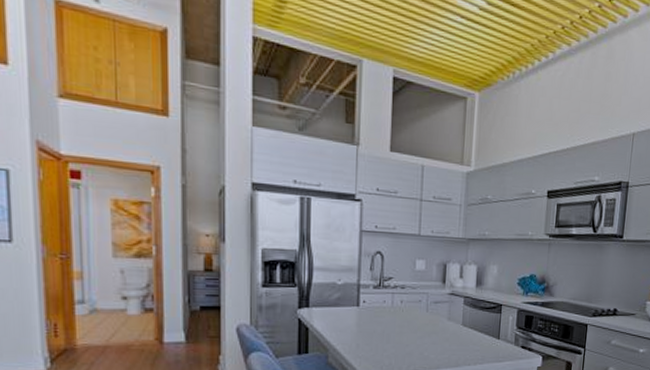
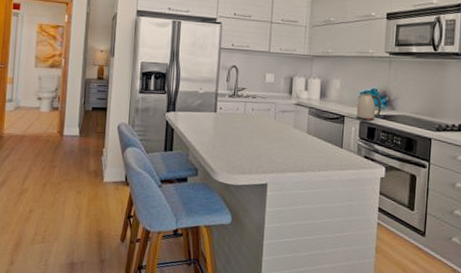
kettle: none [513,279,540,309] -> present [356,93,382,121]

